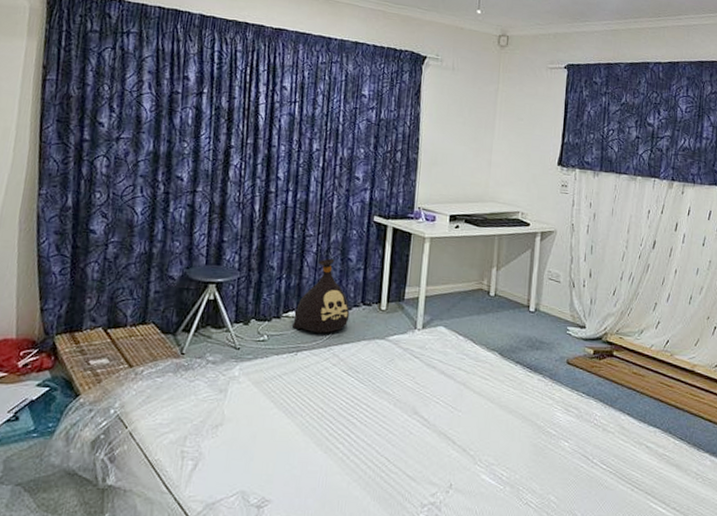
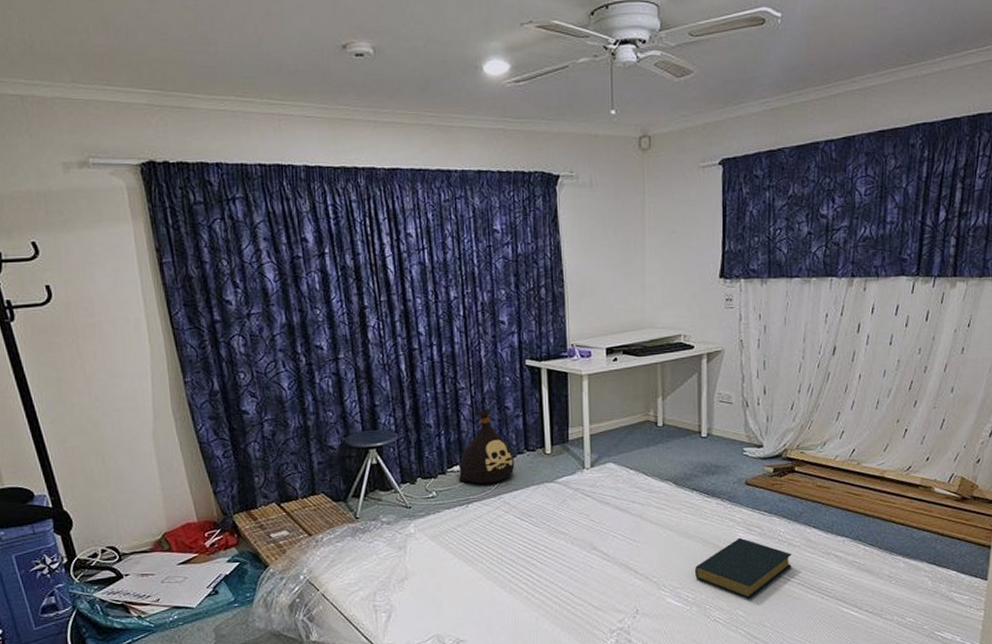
hardback book: none [511,417,606,484] -> present [694,537,792,599]

